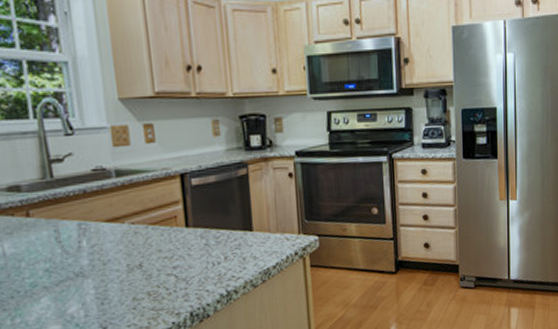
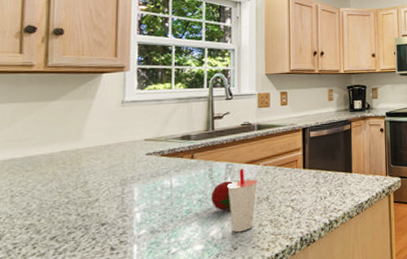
fruit: none [62,245,93,283] -> present [211,181,234,211]
cup: none [83,227,125,309] -> present [227,168,257,233]

